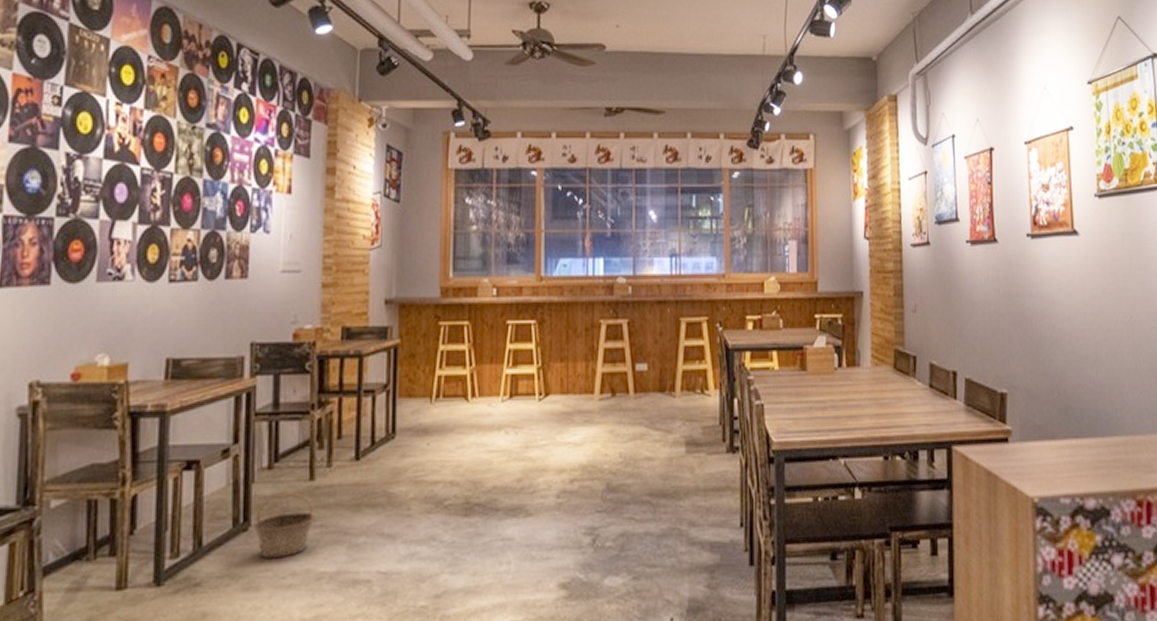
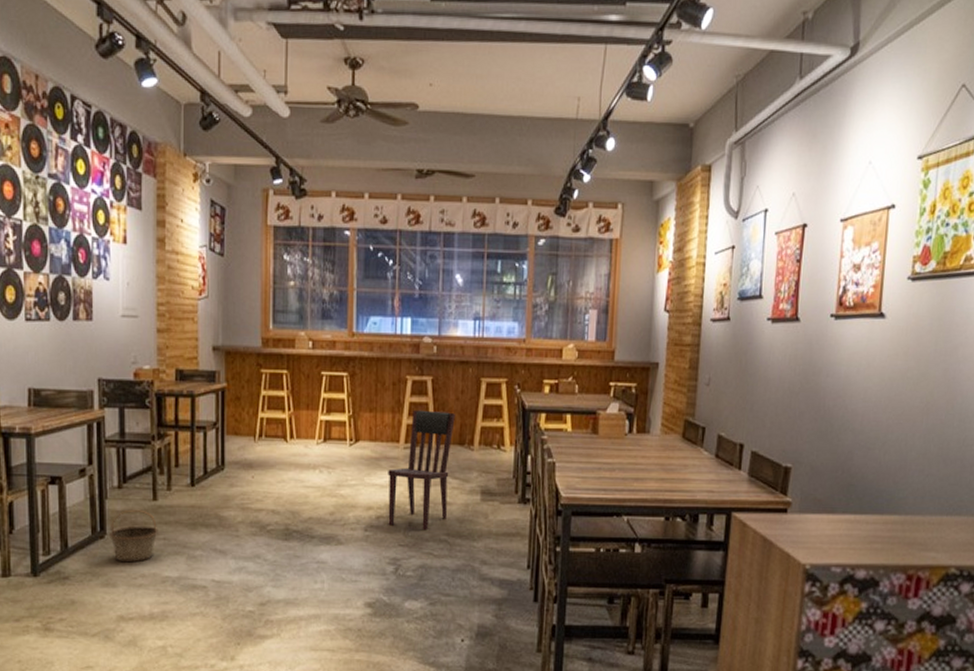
dining chair: none [582,356,654,492] -> present [388,410,455,531]

